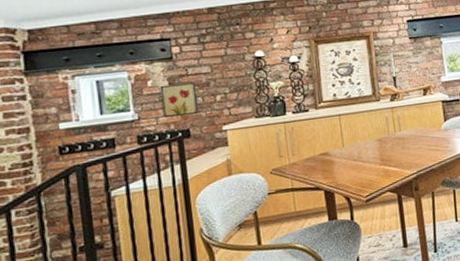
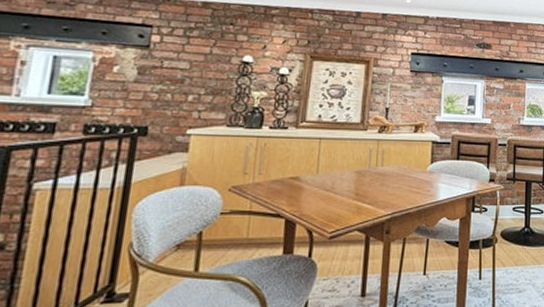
wall art: present [160,82,200,117] -> none [121,73,169,111]

